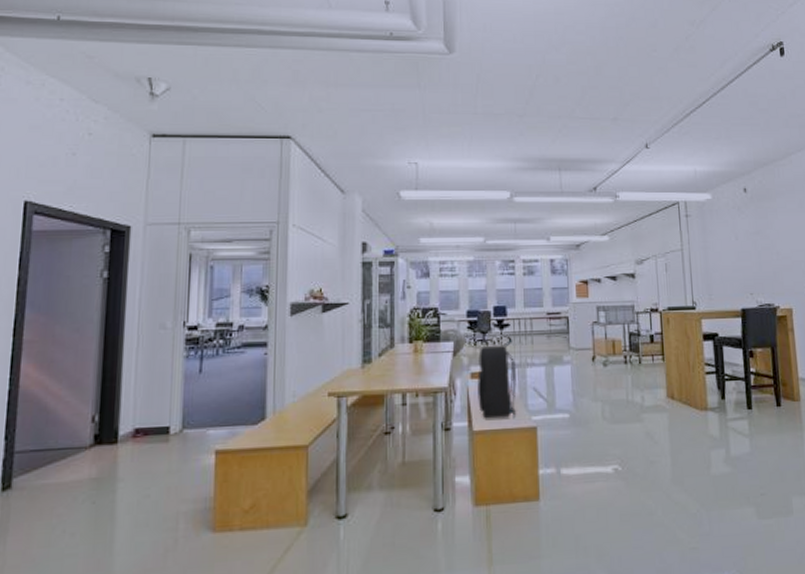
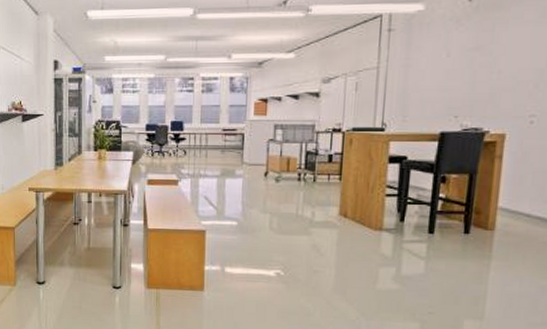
backpack: present [477,340,517,418] -> none [153,153,189,221]

